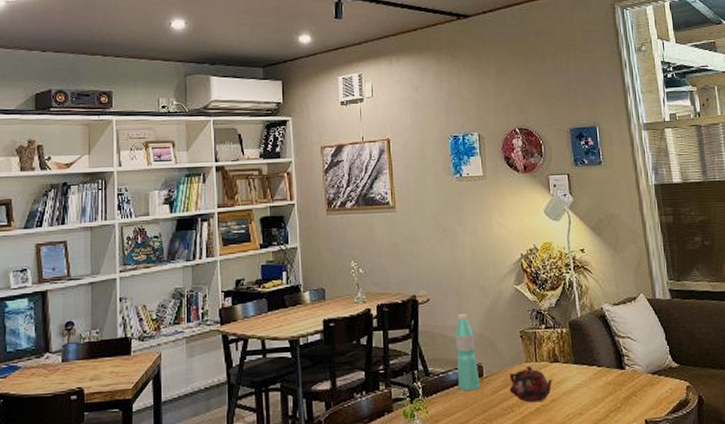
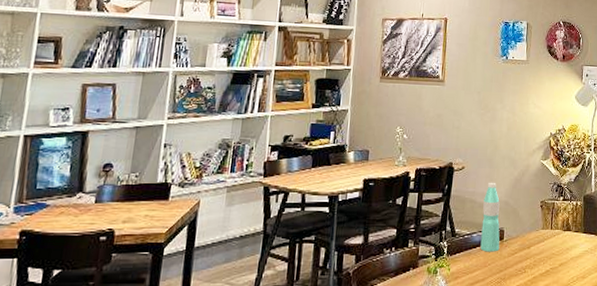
teapot: present [509,366,554,403] -> none [525,232,564,265]

